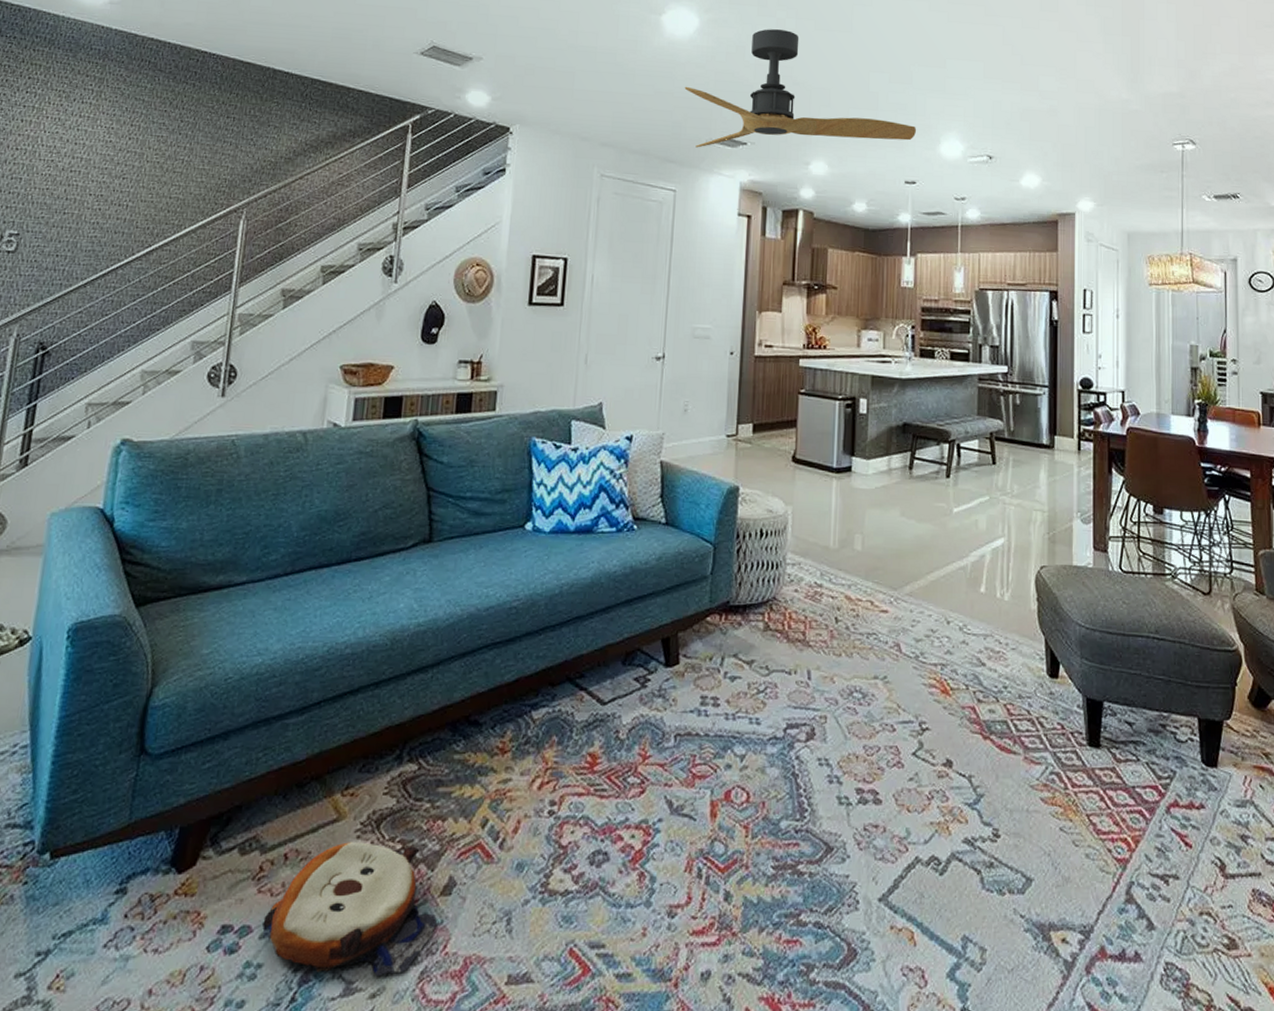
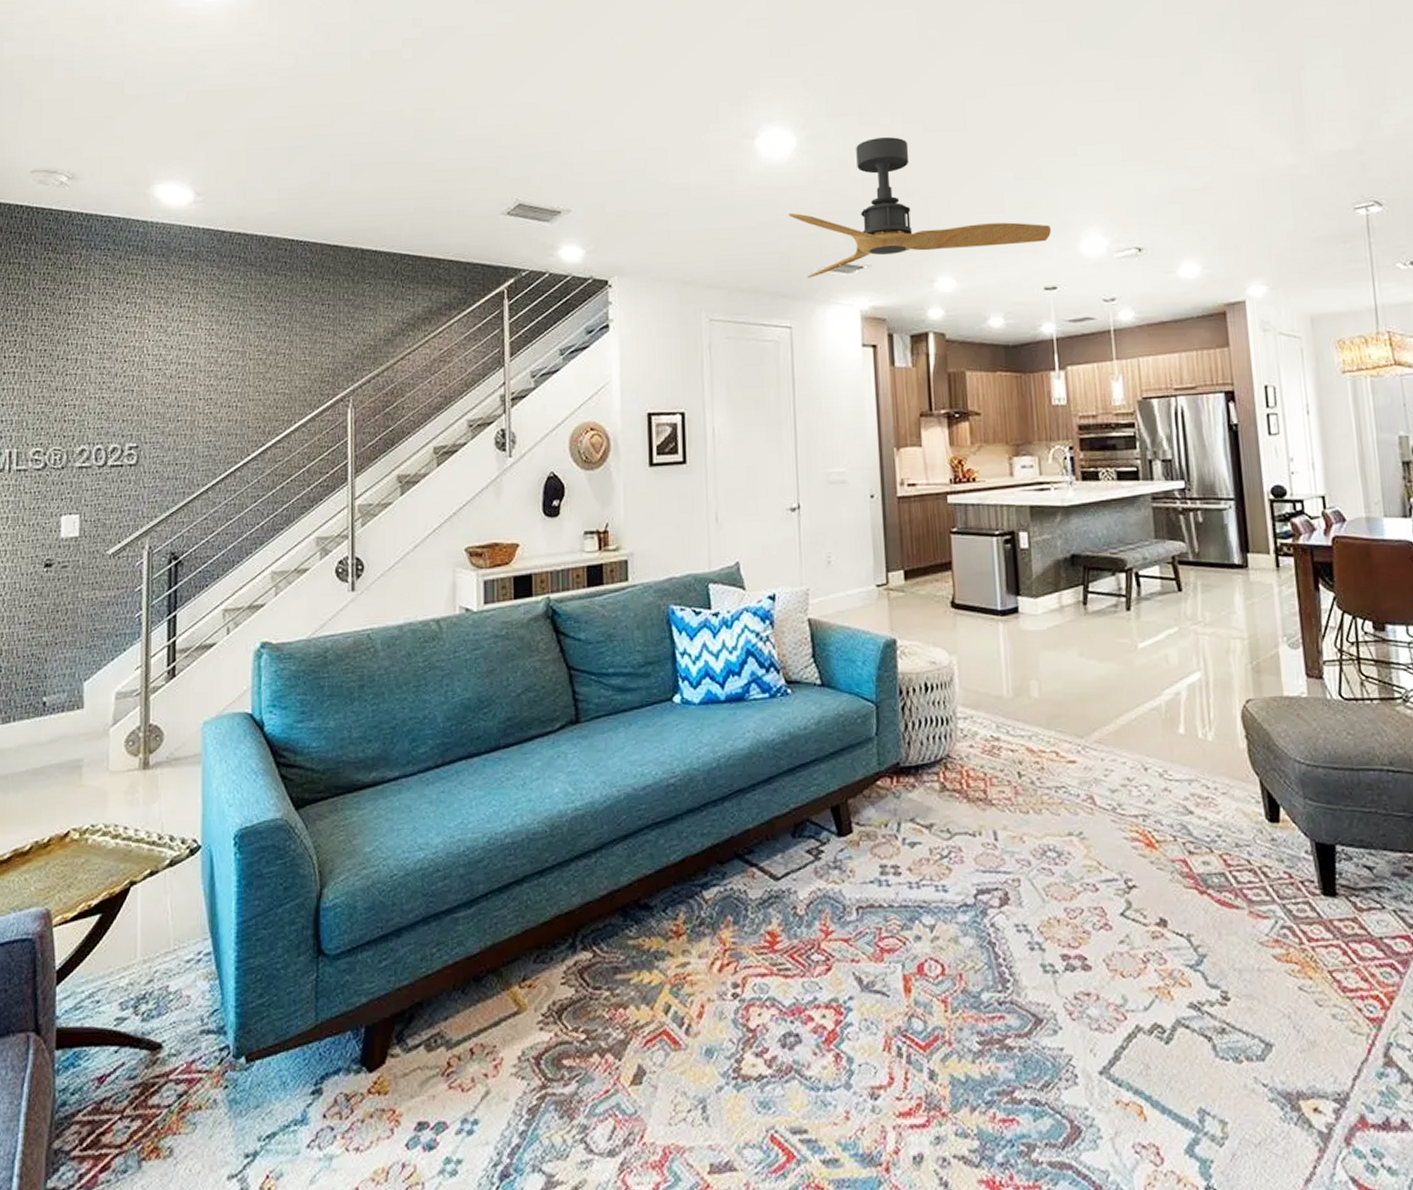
plush toy: present [261,842,437,977] -> none [456,1034,630,1169]

